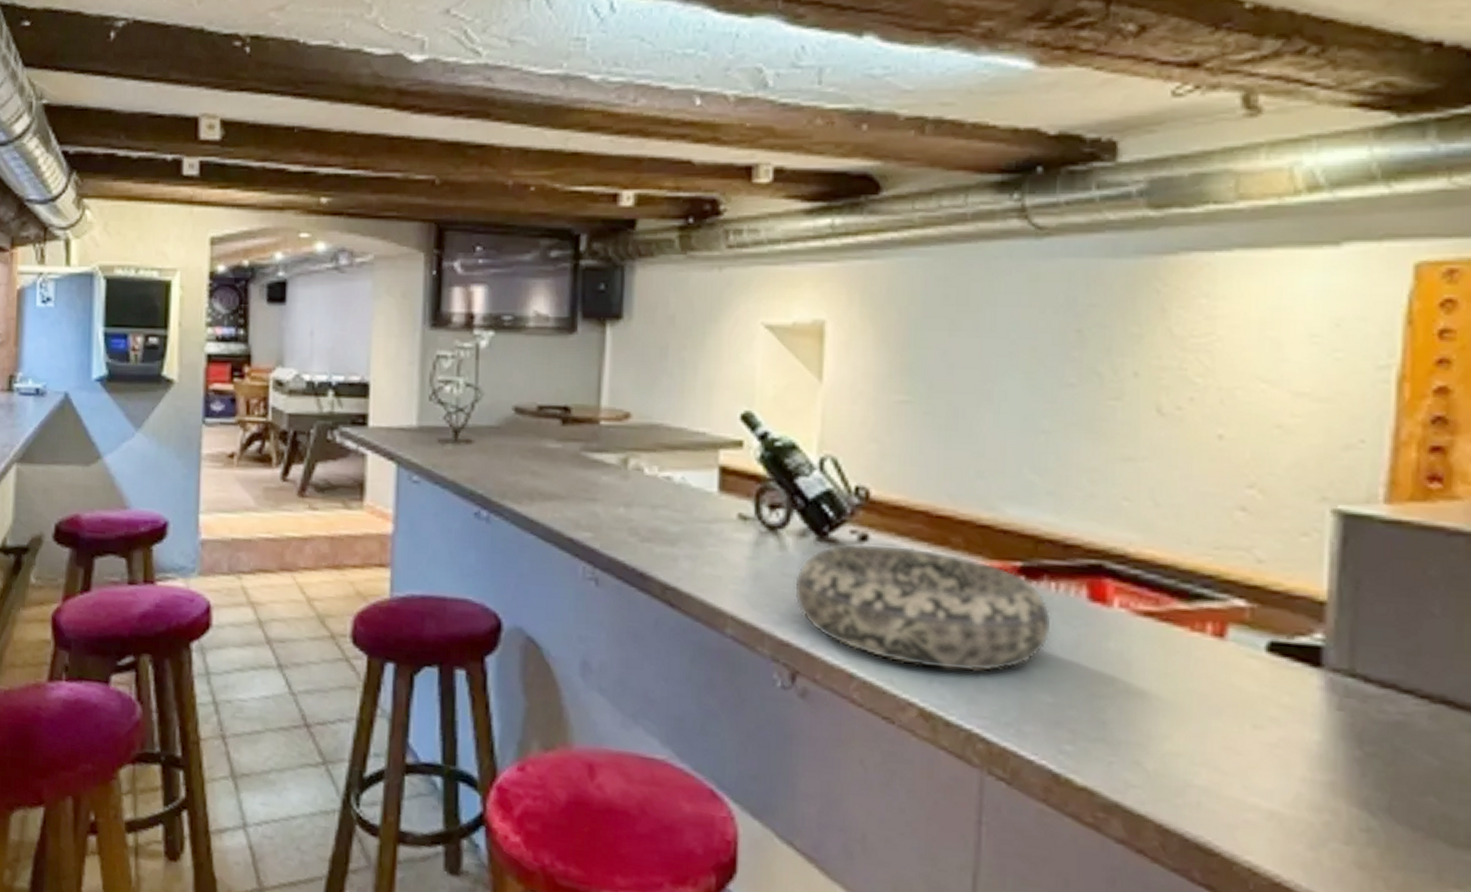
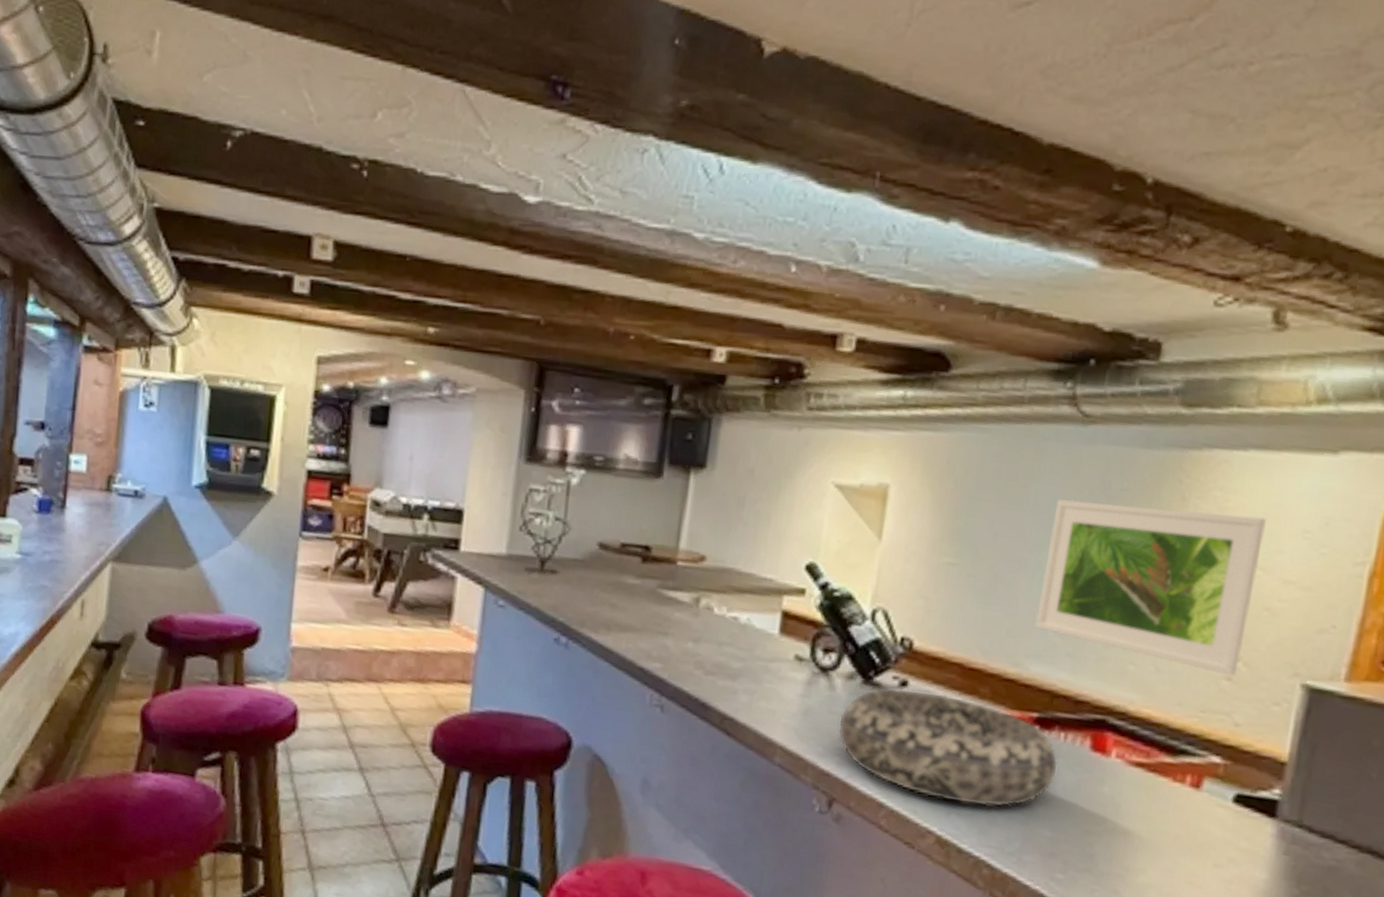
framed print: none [1007,321,1264,506] -> present [1035,499,1266,676]

